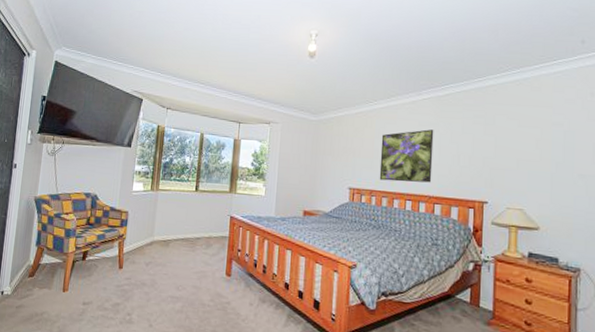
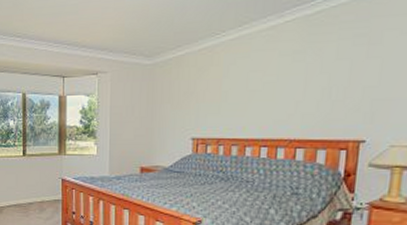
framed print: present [379,129,434,183] -> none [228,59,299,127]

